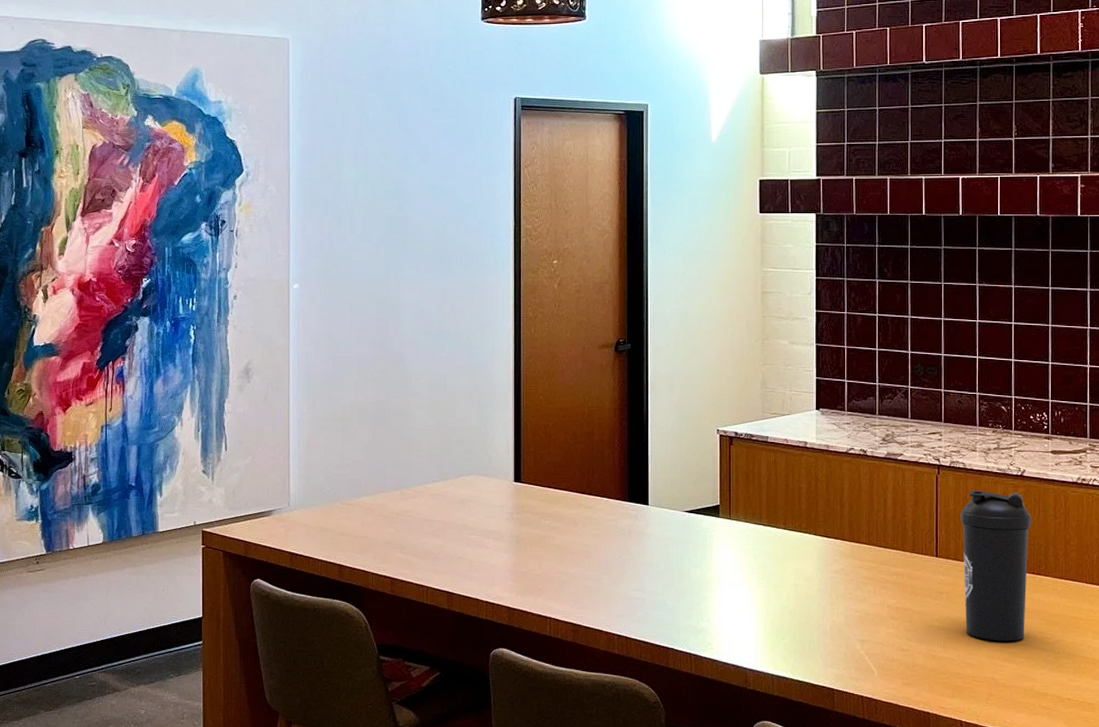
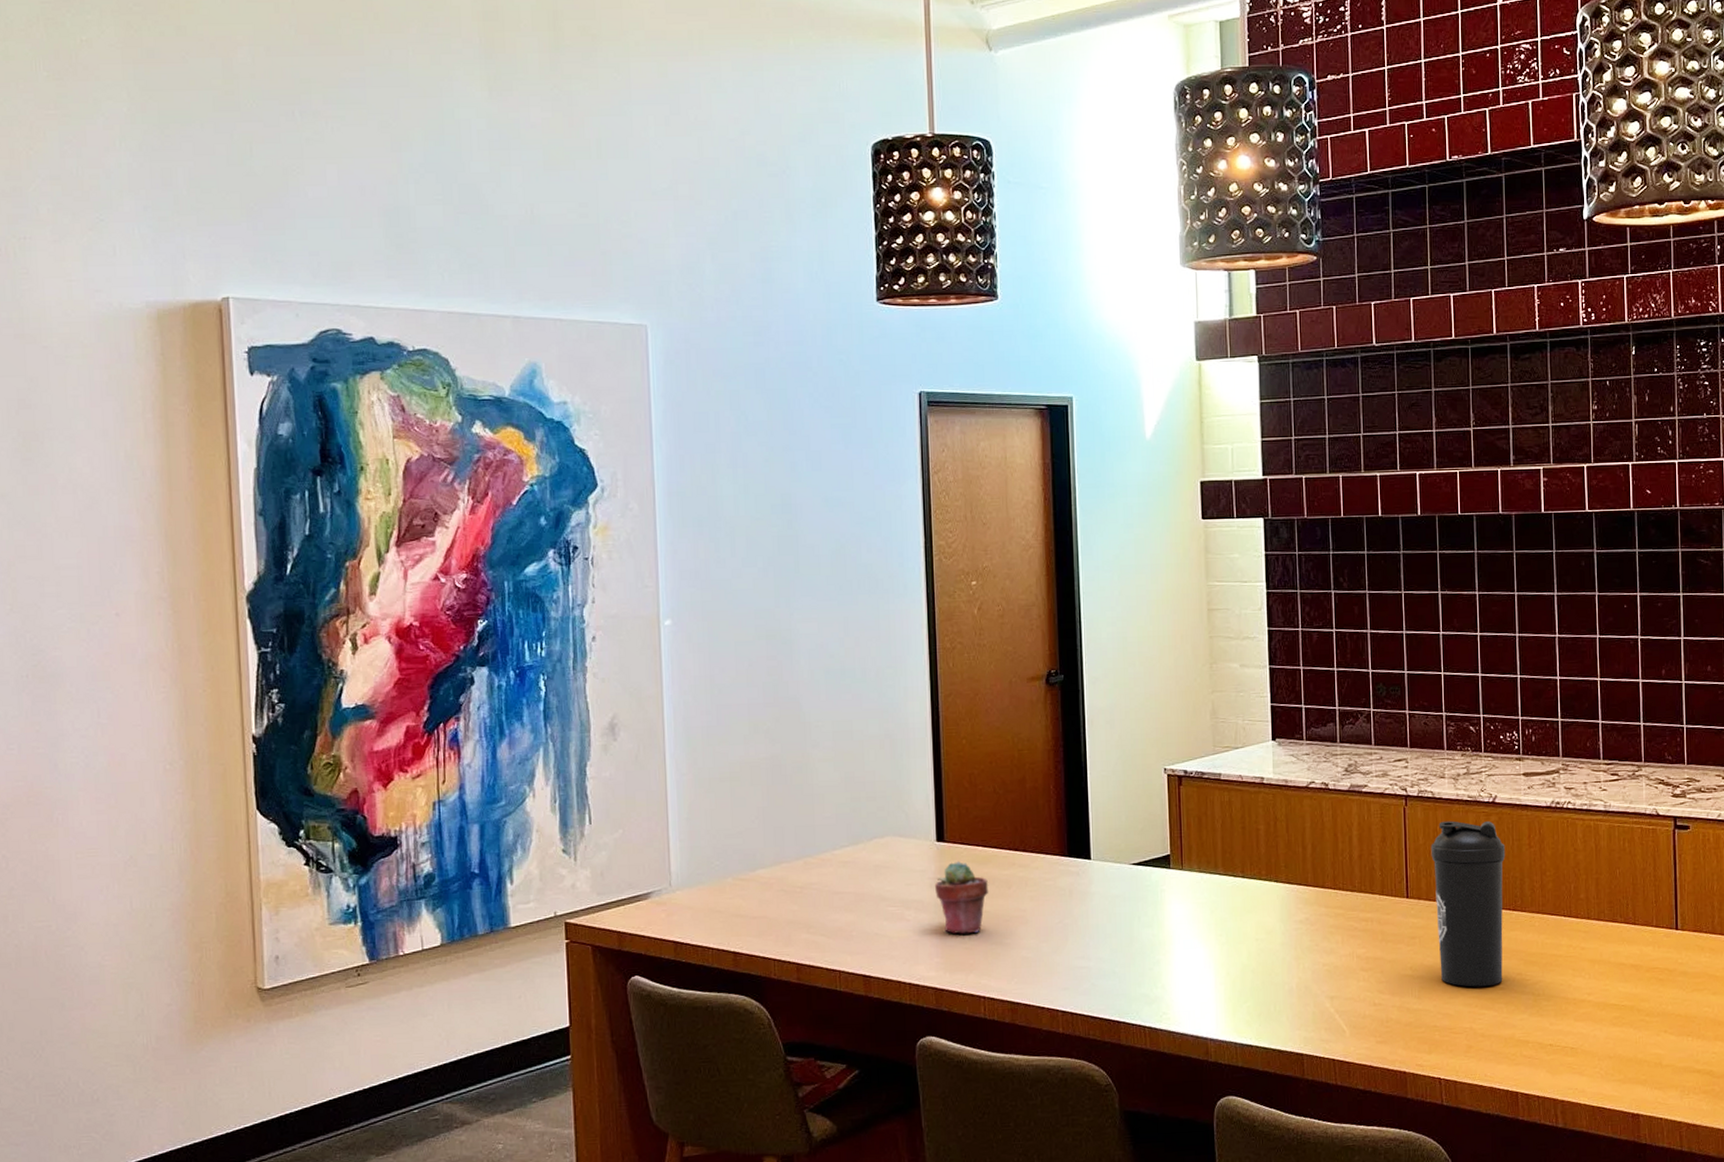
potted succulent: none [510,499,558,563] -> present [934,860,989,934]

